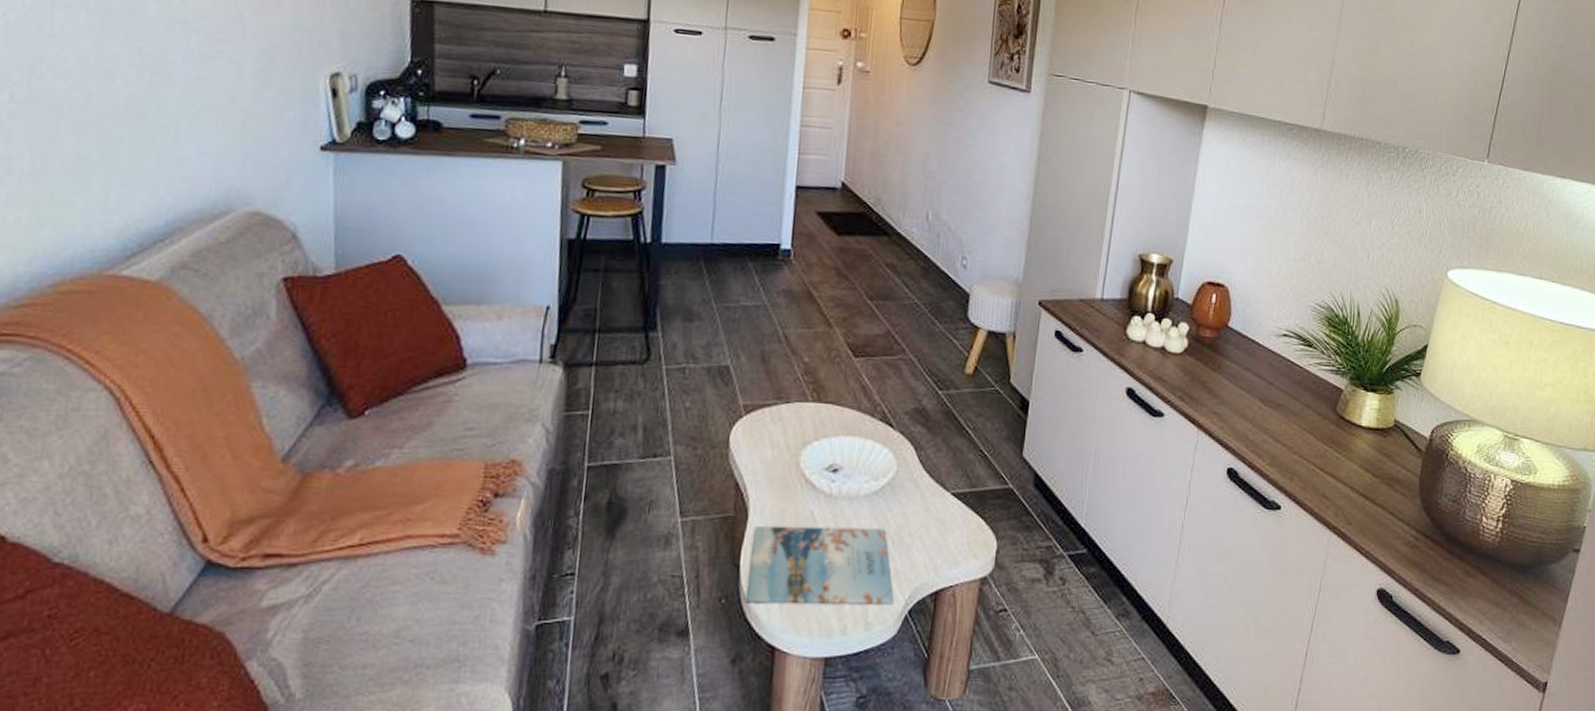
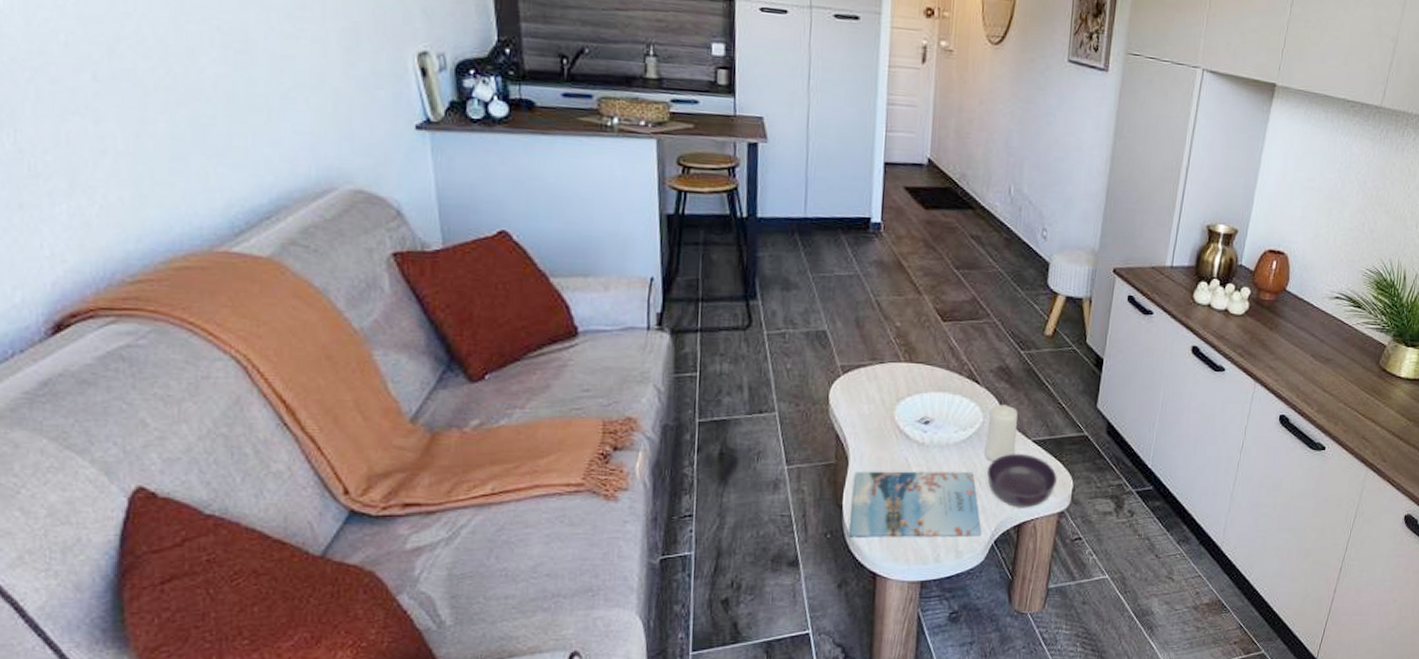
candle: none [897,451,936,517] -> present [984,404,1019,462]
bowl: none [901,508,979,573] -> present [987,454,1057,508]

